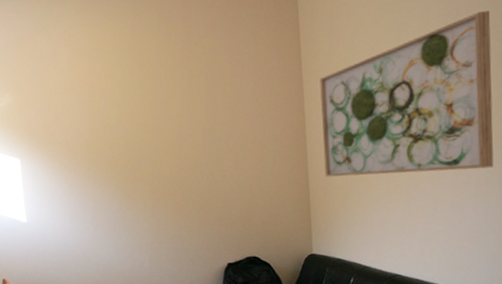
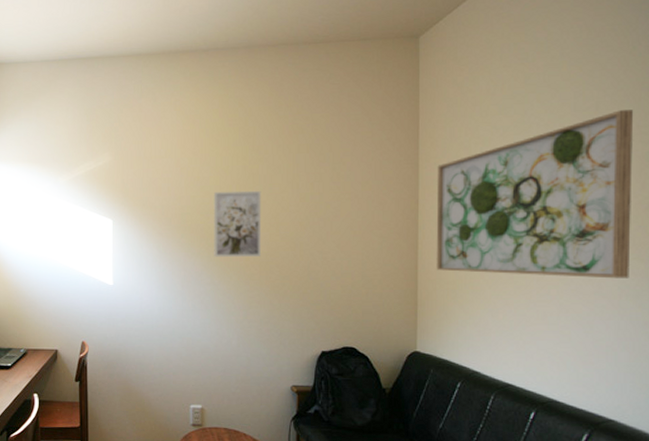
wall art: none [114,117,164,185] -> present [213,190,262,257]

